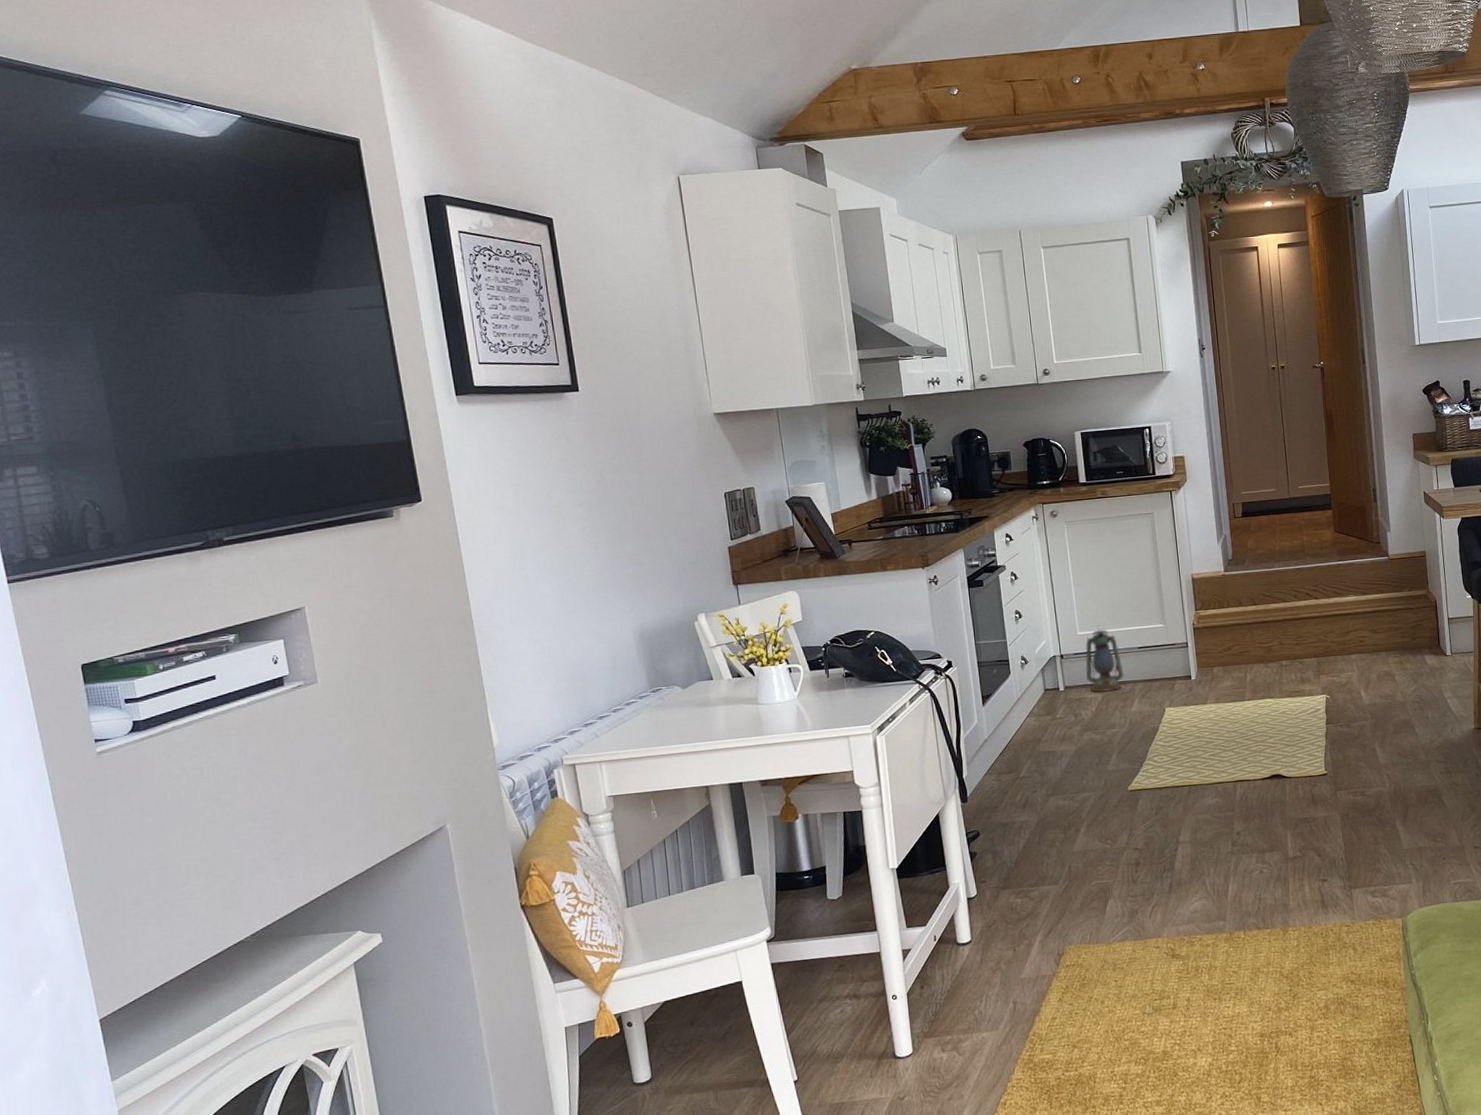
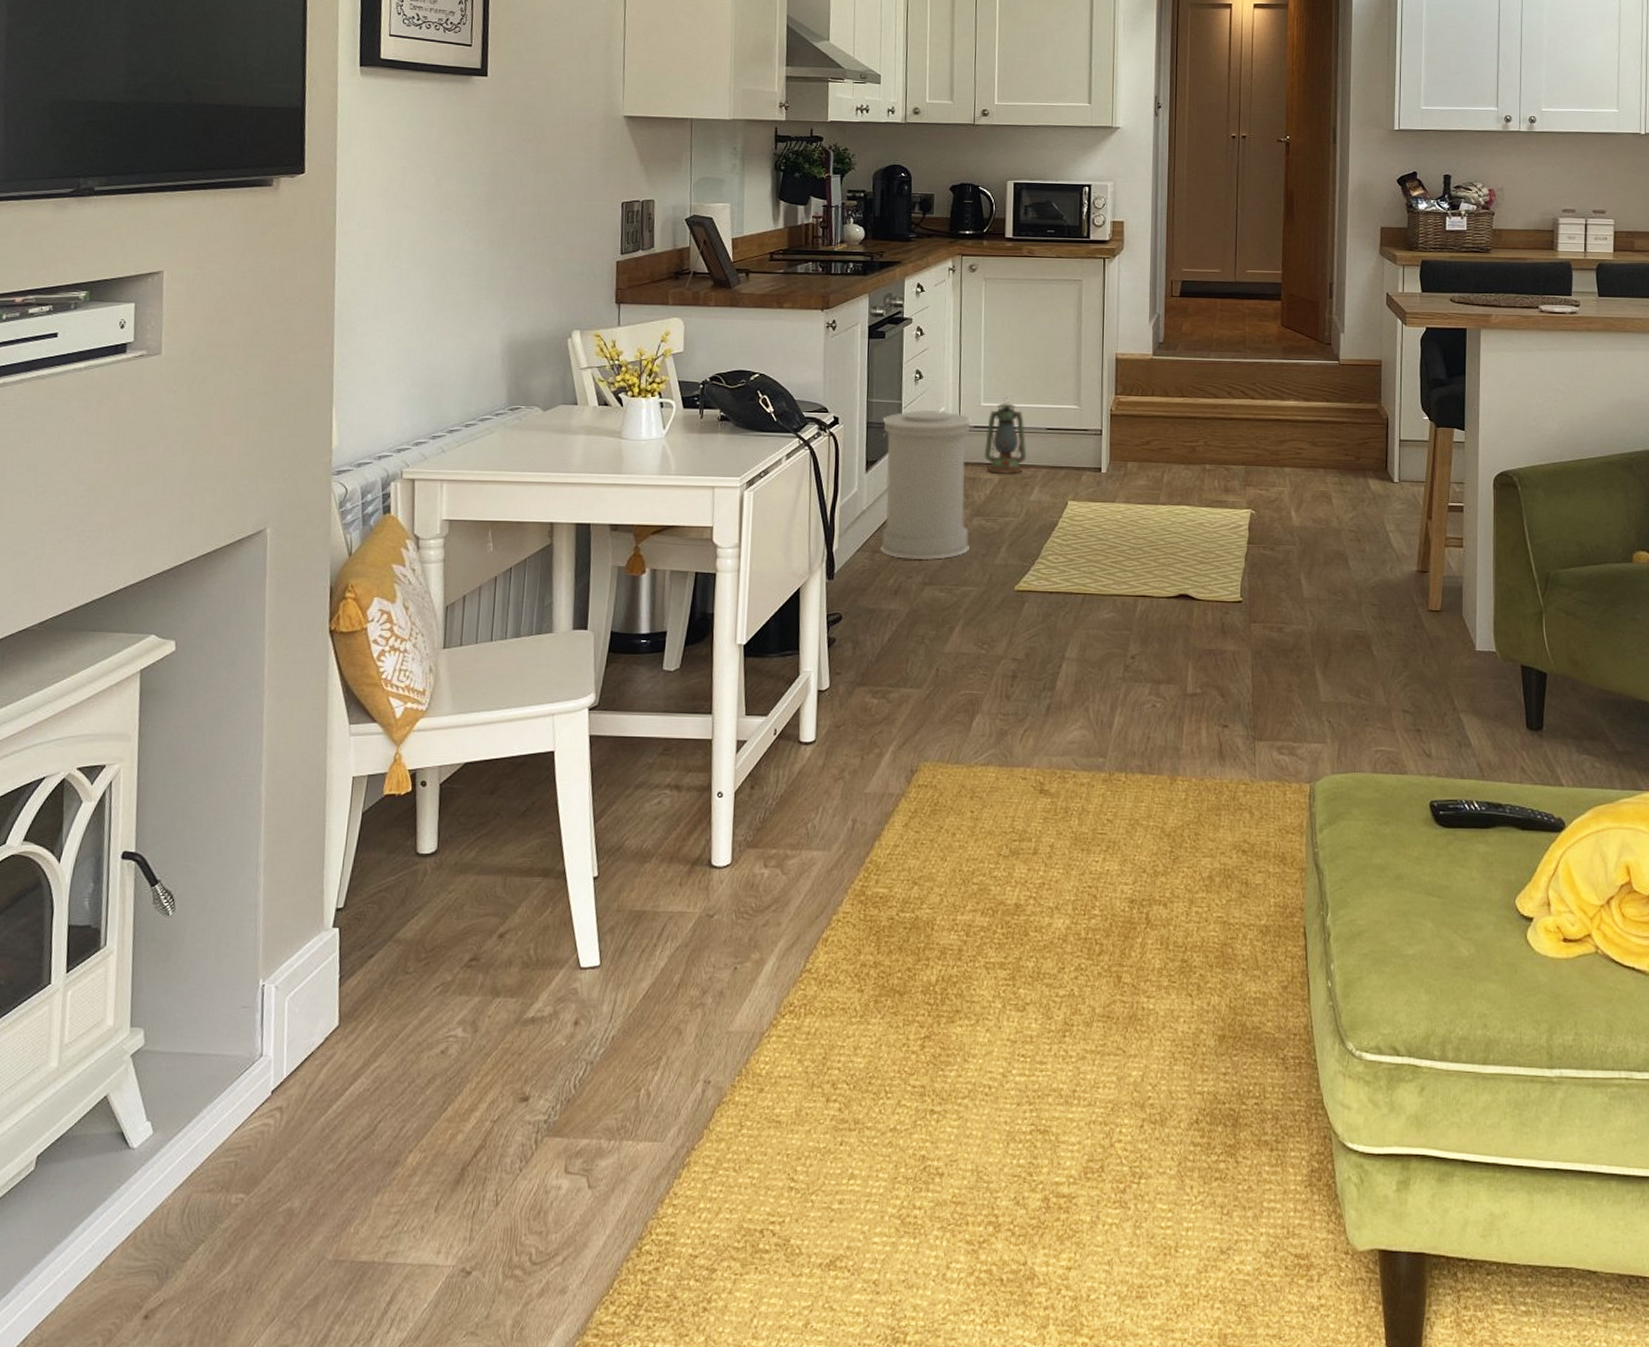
trash can: none [991,643,1084,777] -> present [880,410,971,561]

